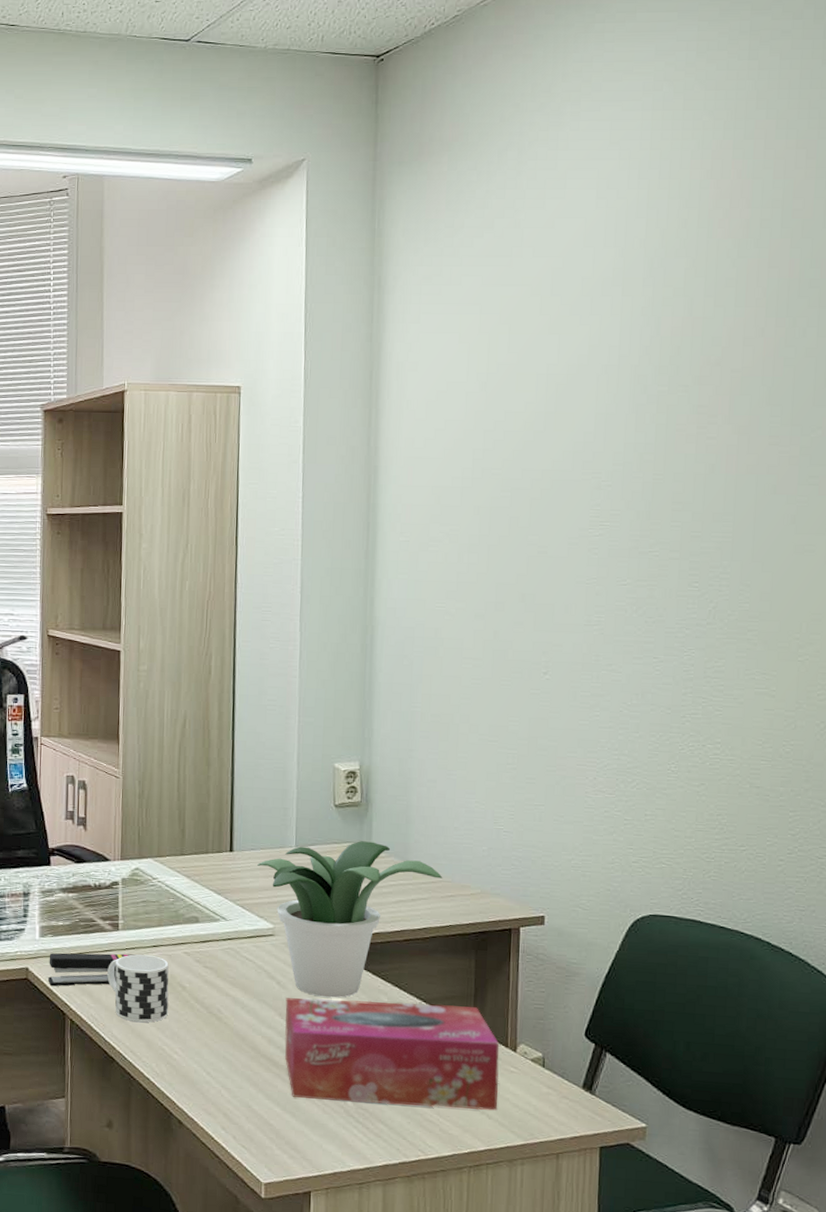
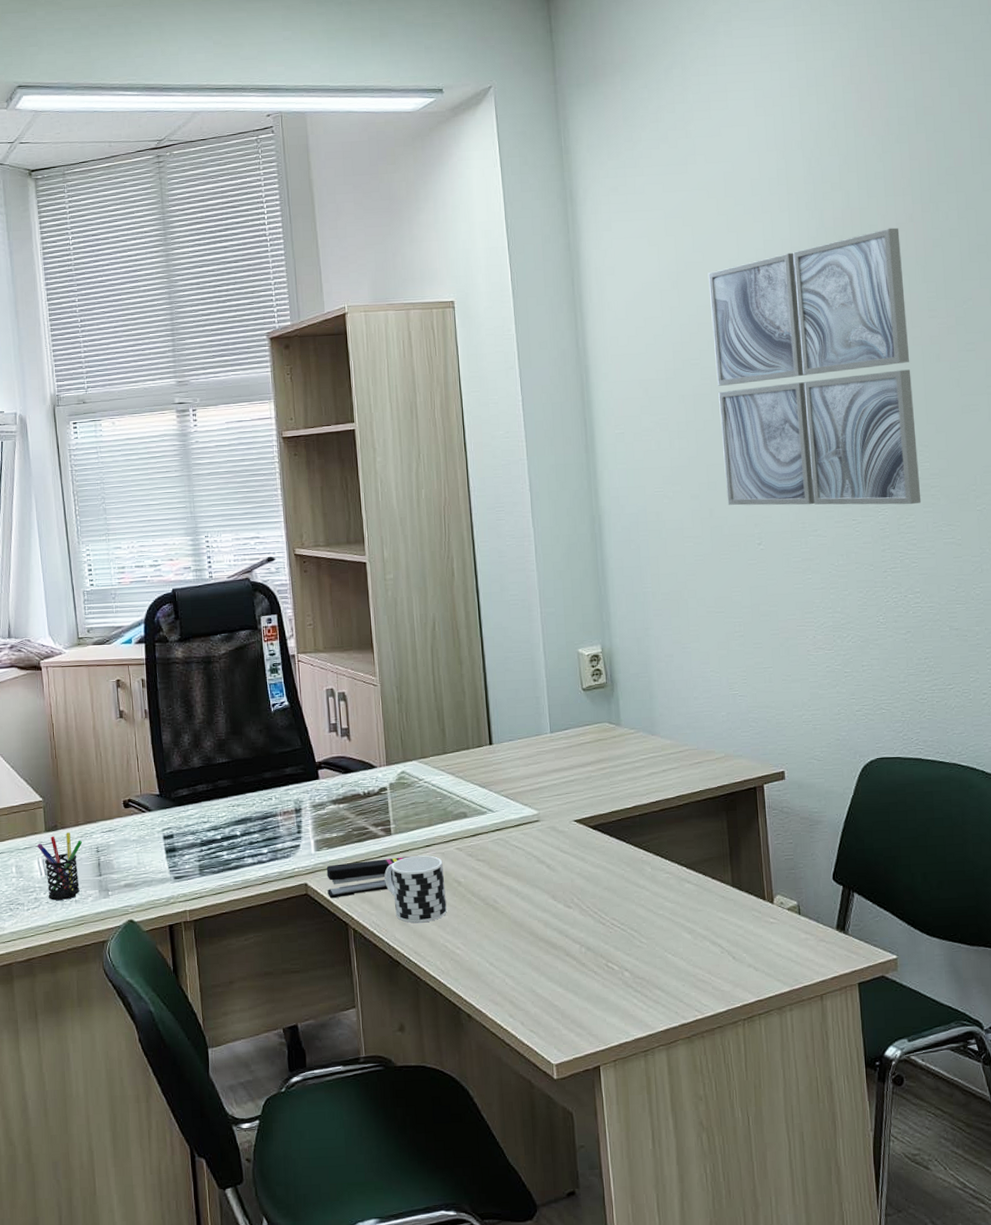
potted plant: present [257,841,443,998] -> none [517,719,689,875]
tissue box: present [284,998,499,1111] -> none [556,866,763,976]
wall art: none [515,342,747,648] -> present [708,227,922,506]

